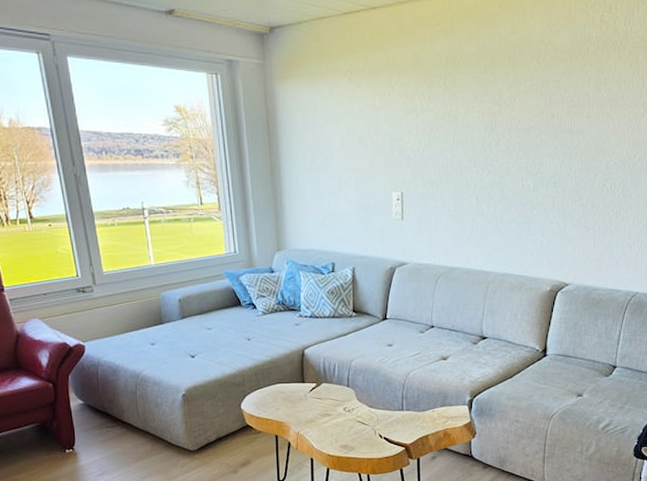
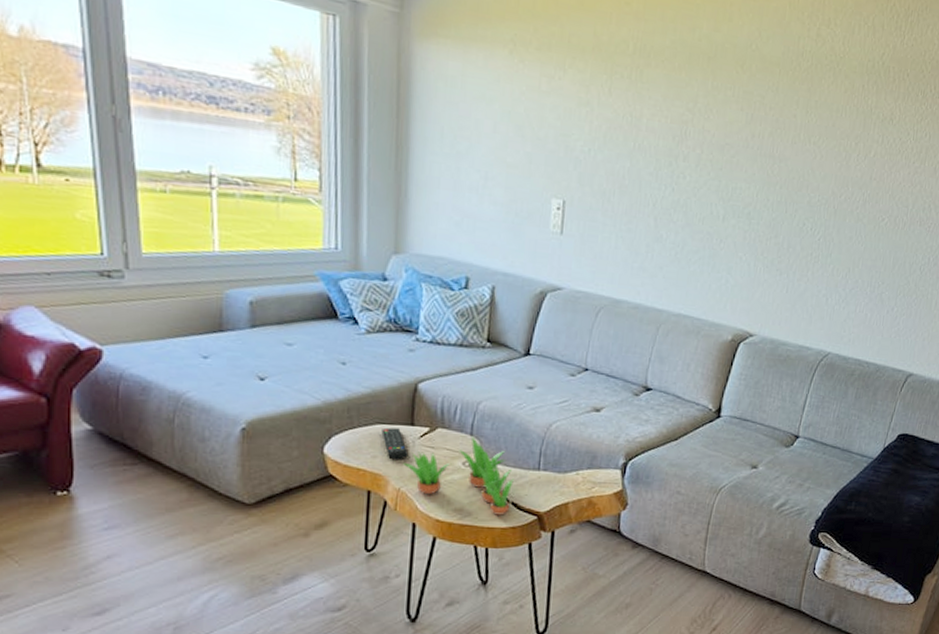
remote control: none [281,386,303,411] -> present [381,427,409,460]
succulent plant: none [299,387,384,448] -> present [403,436,514,515]

